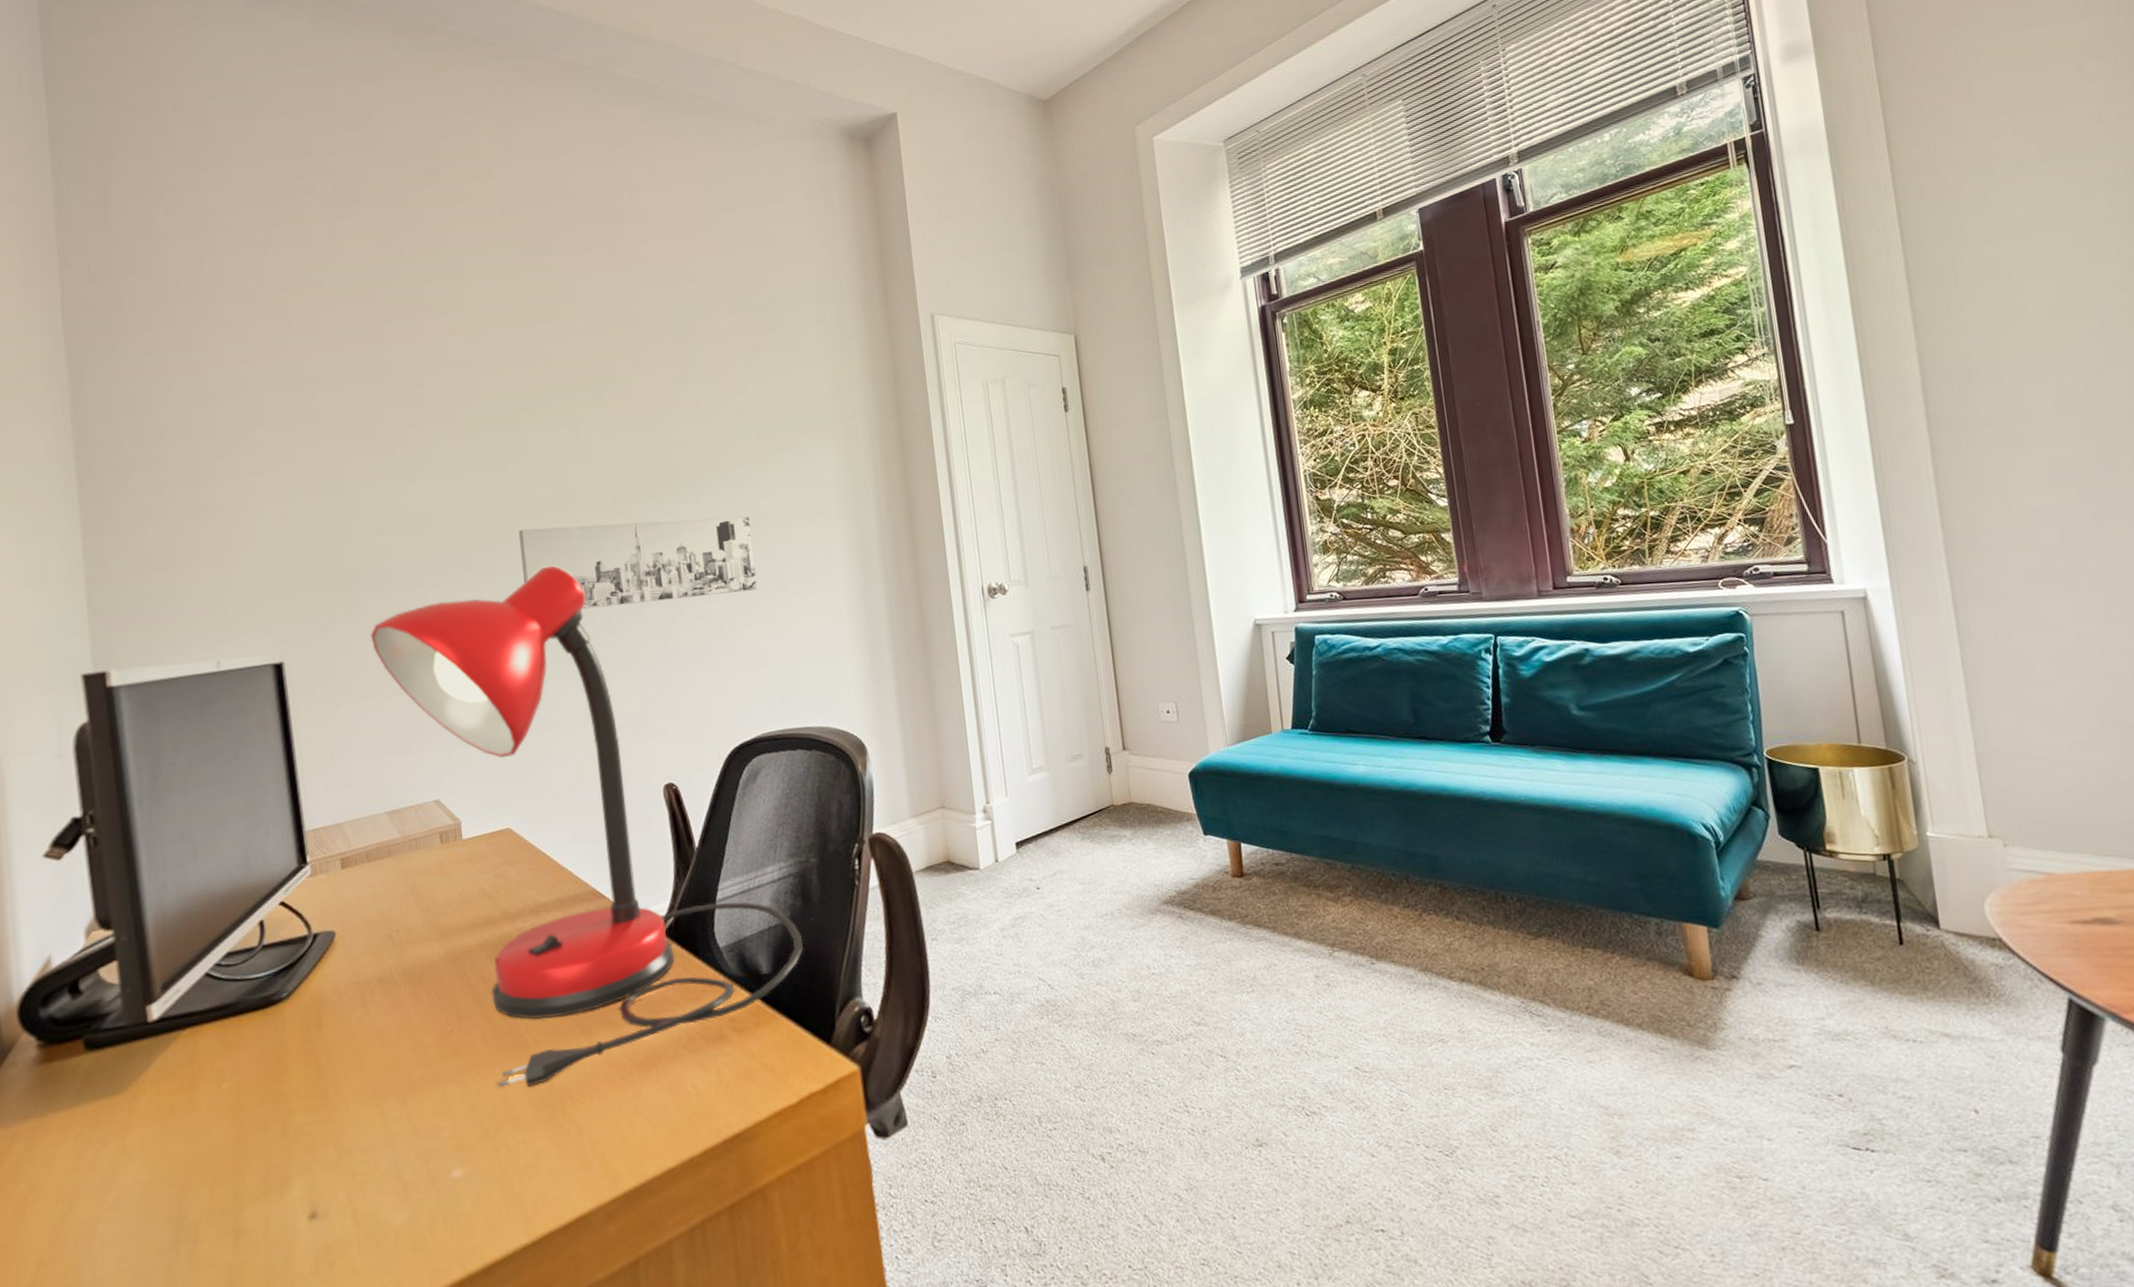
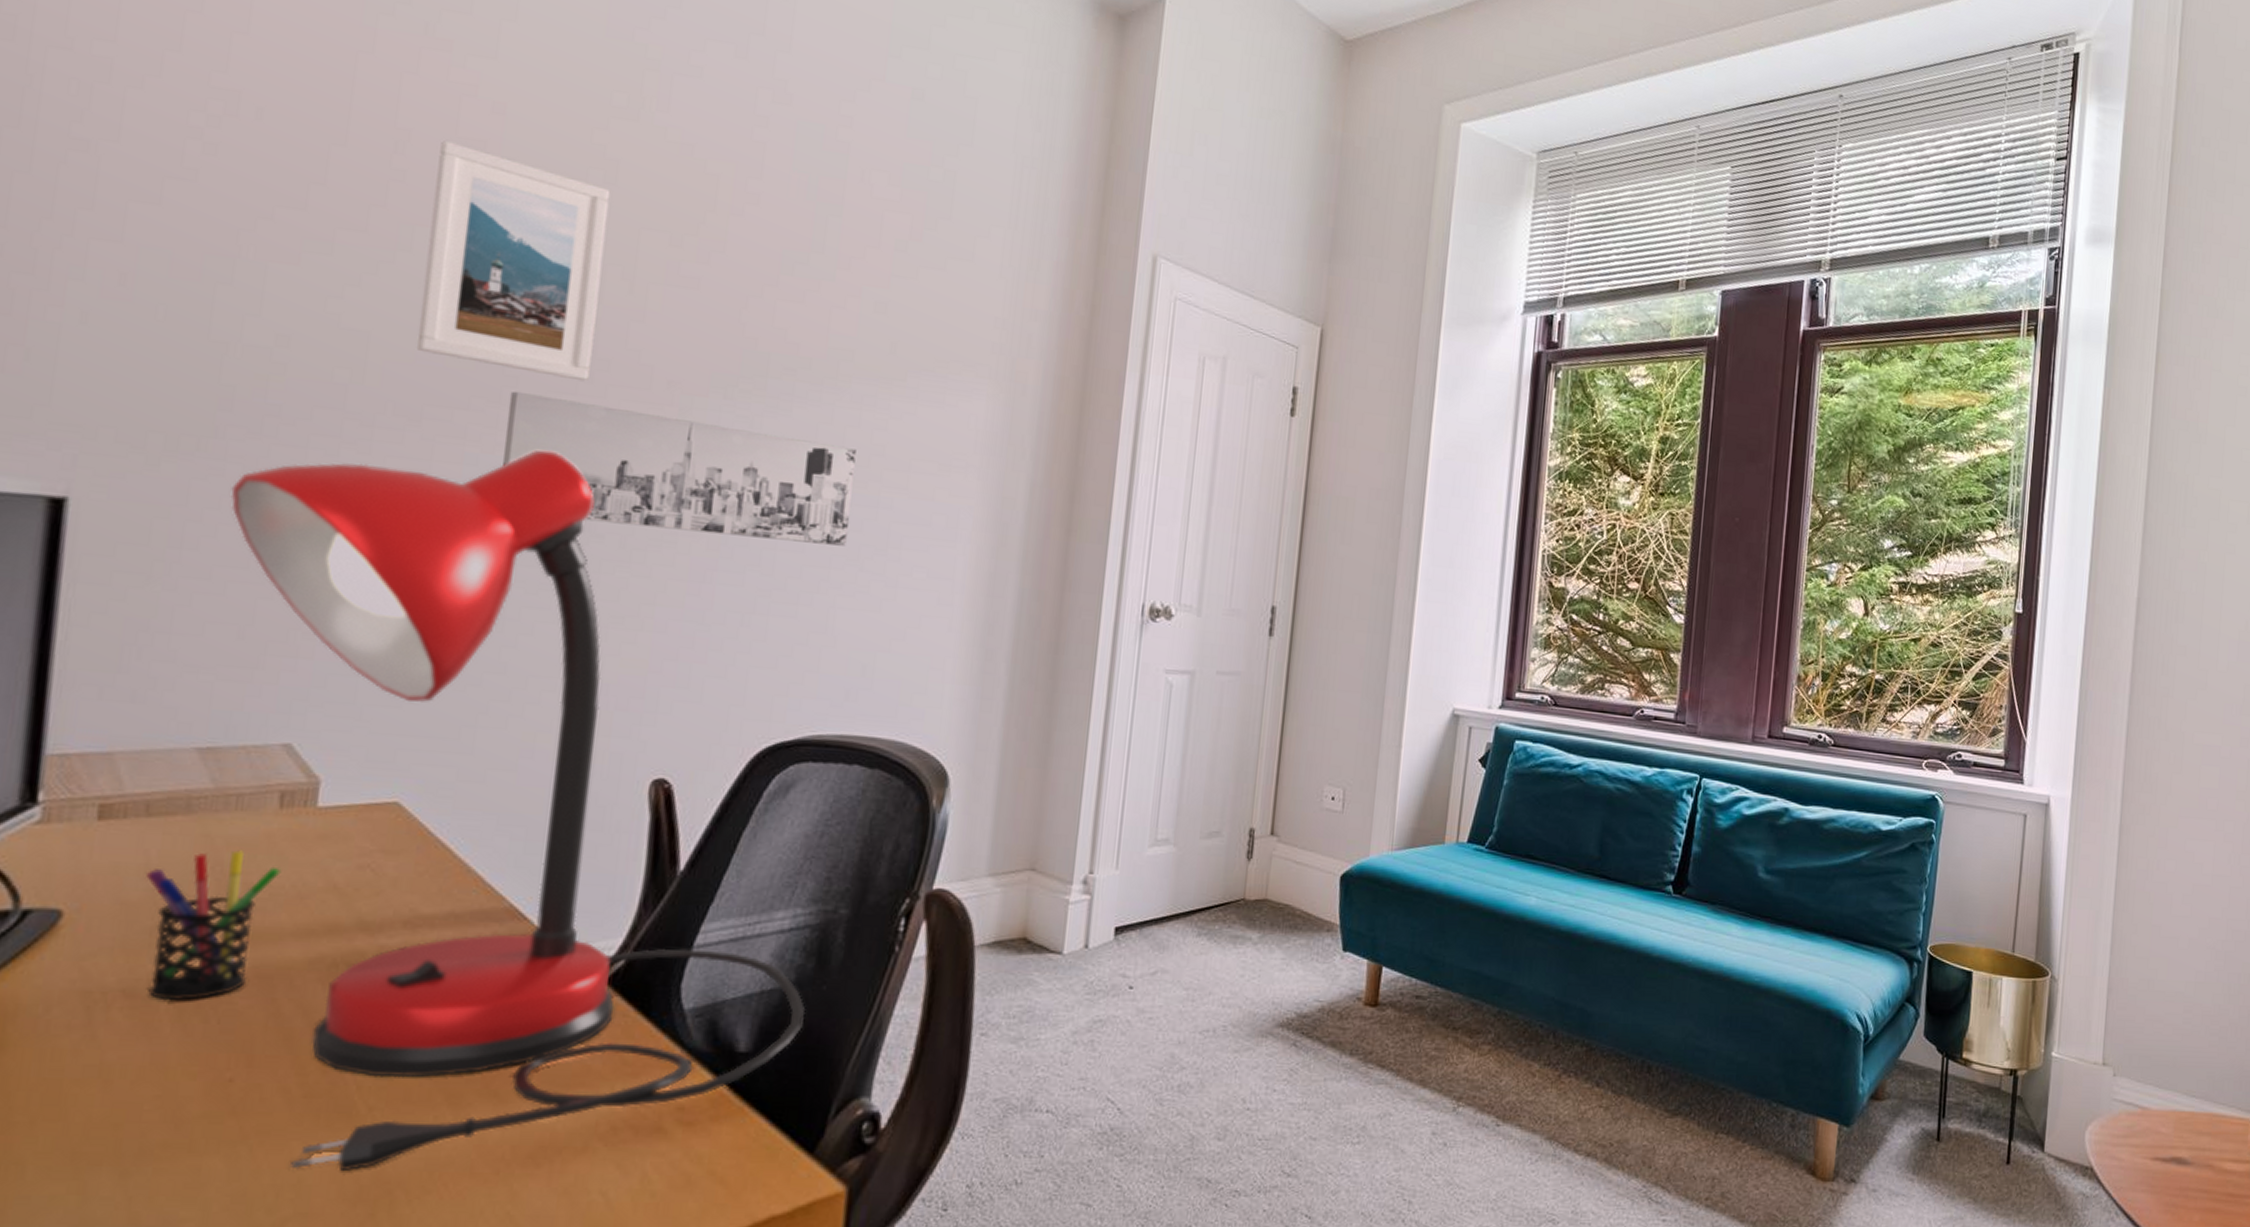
pen holder: none [376,876,451,983] -> present [146,850,282,1002]
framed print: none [442,369,564,517] -> present [417,141,611,382]

